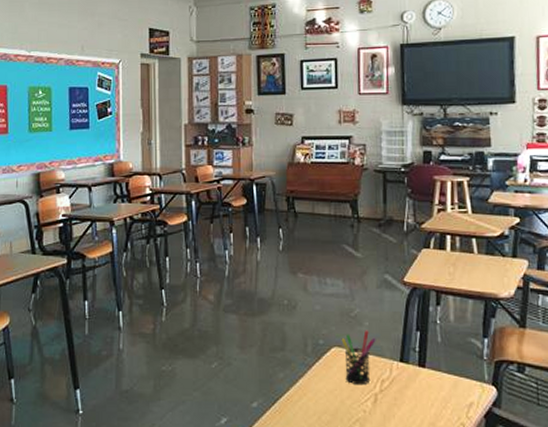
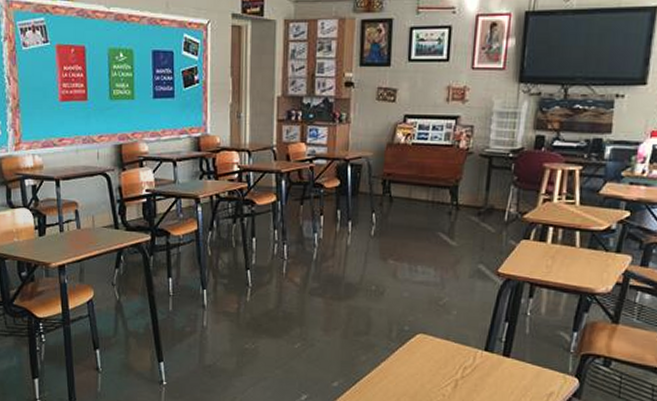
pen holder: present [341,330,376,384] -> none [427,318,463,370]

